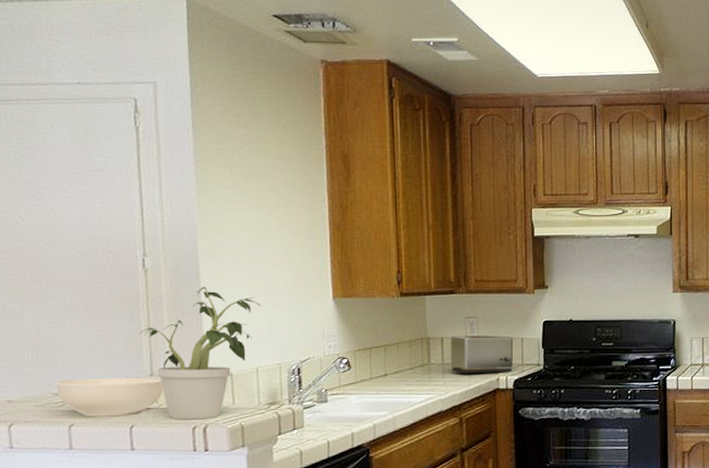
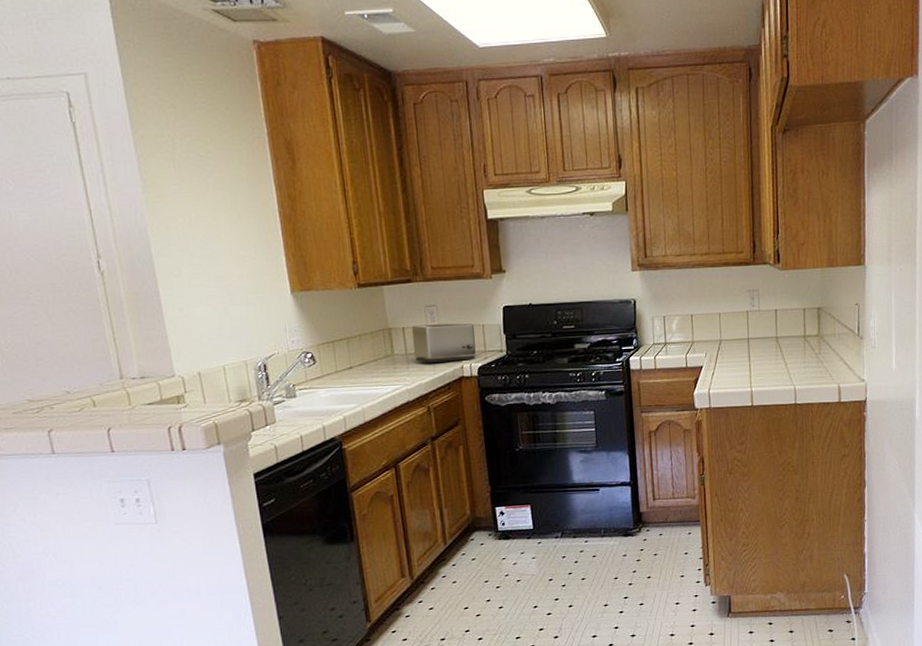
bowl: present [55,377,164,417] -> none [28,380,135,422]
potted plant: present [140,286,262,420] -> none [104,286,221,421]

